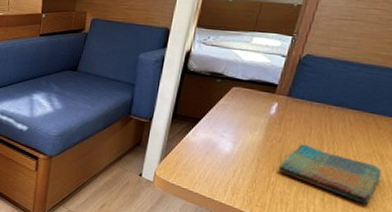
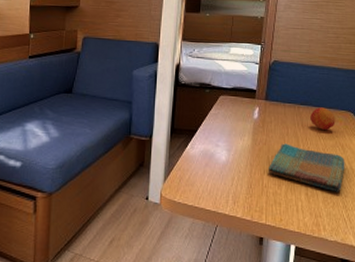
fruit: none [343,110,378,137] -> present [310,107,336,130]

